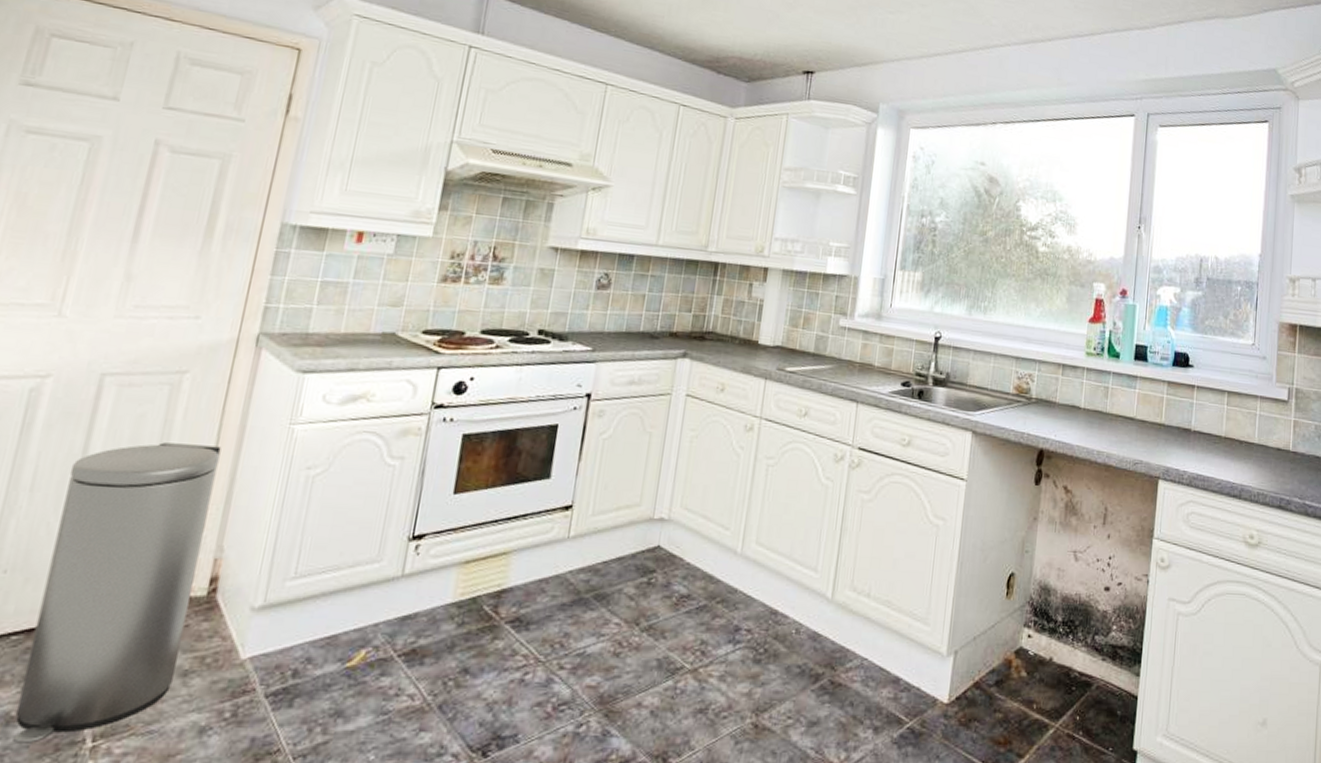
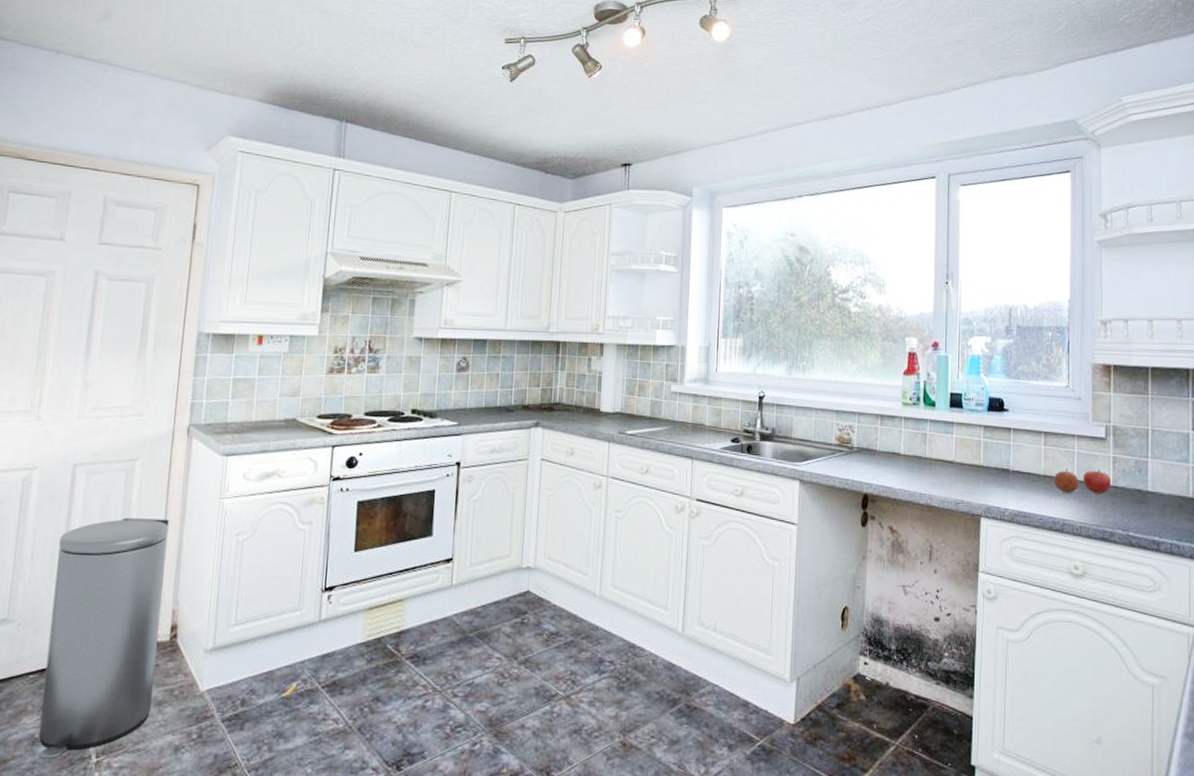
fruit: none [1234,430,1260,458] -> present [1053,468,1080,494]
fruit: none [1263,433,1291,460] -> present [1083,469,1111,494]

